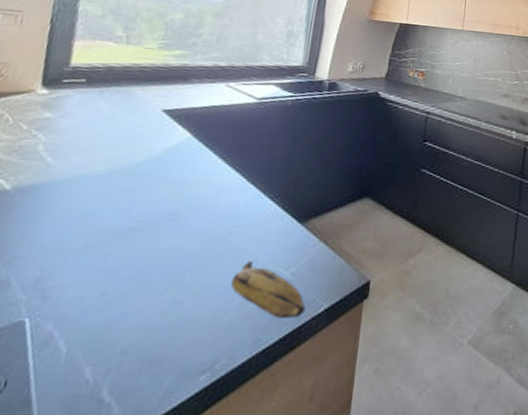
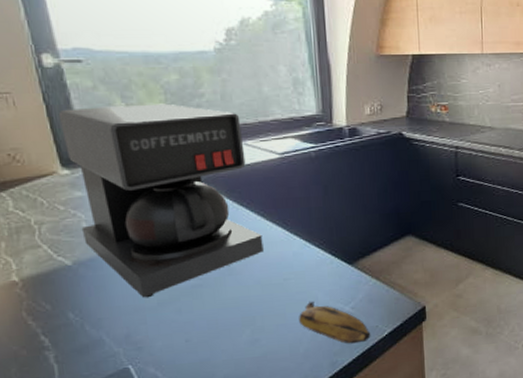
coffee maker: none [33,32,230,237] -> present [58,103,264,298]

